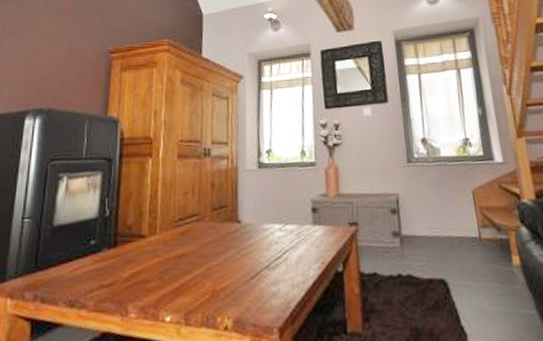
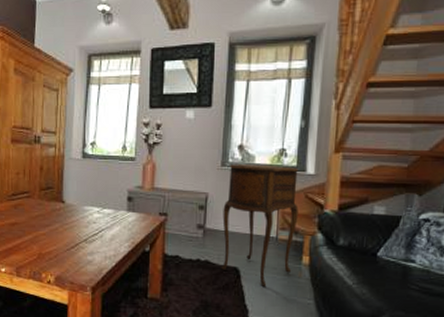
side table: none [416,156,504,301] -> present [221,164,299,288]

